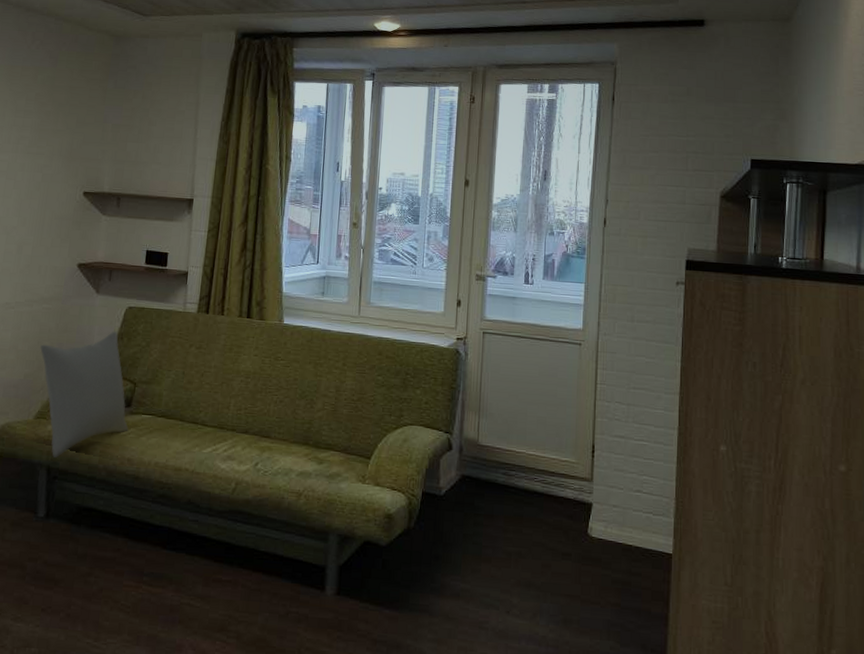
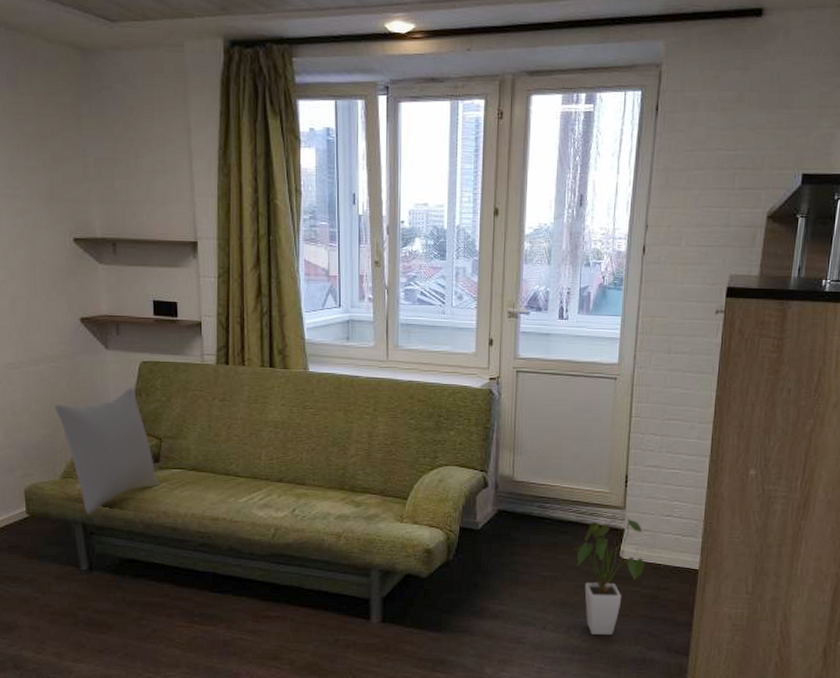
house plant: none [539,490,615,625] -> present [573,517,645,635]

